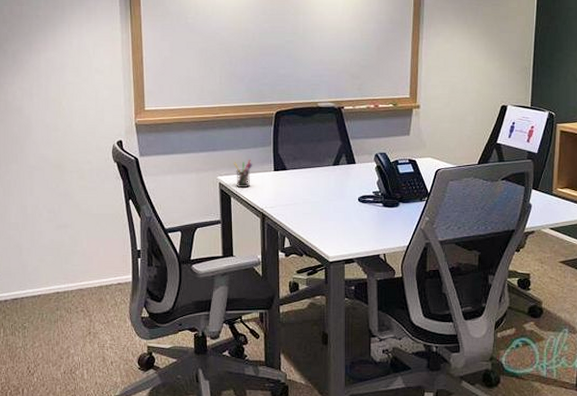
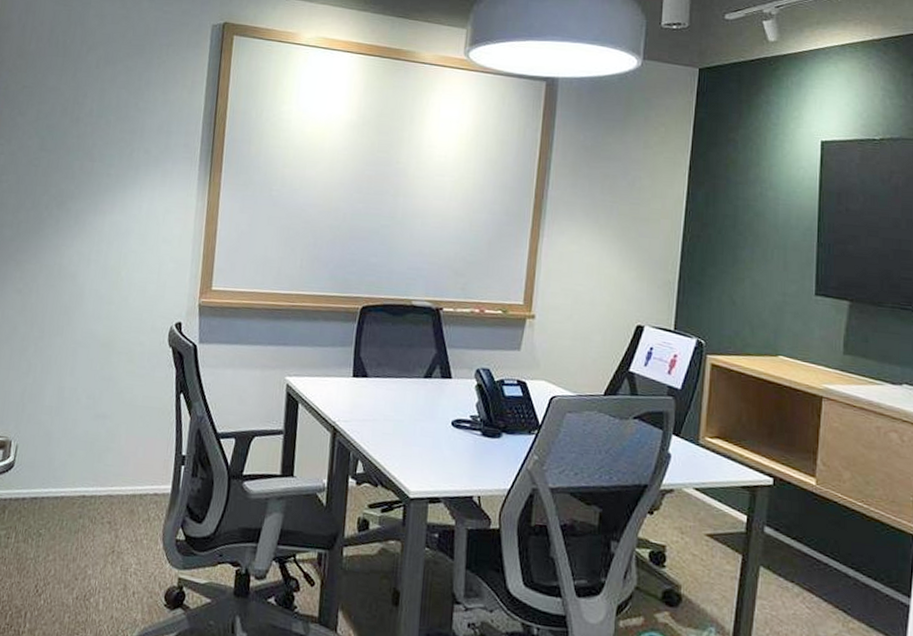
pen holder: present [234,159,252,188] -> none [306,359,328,394]

